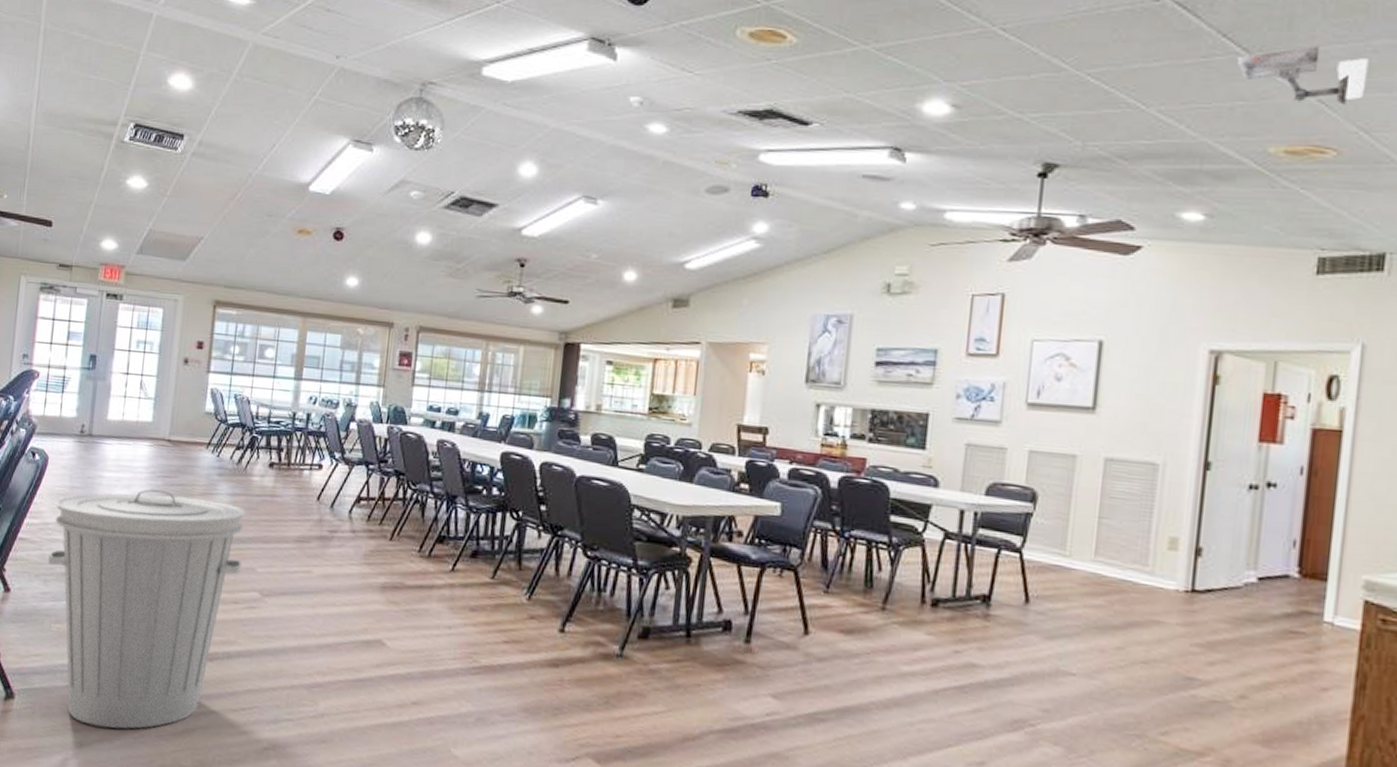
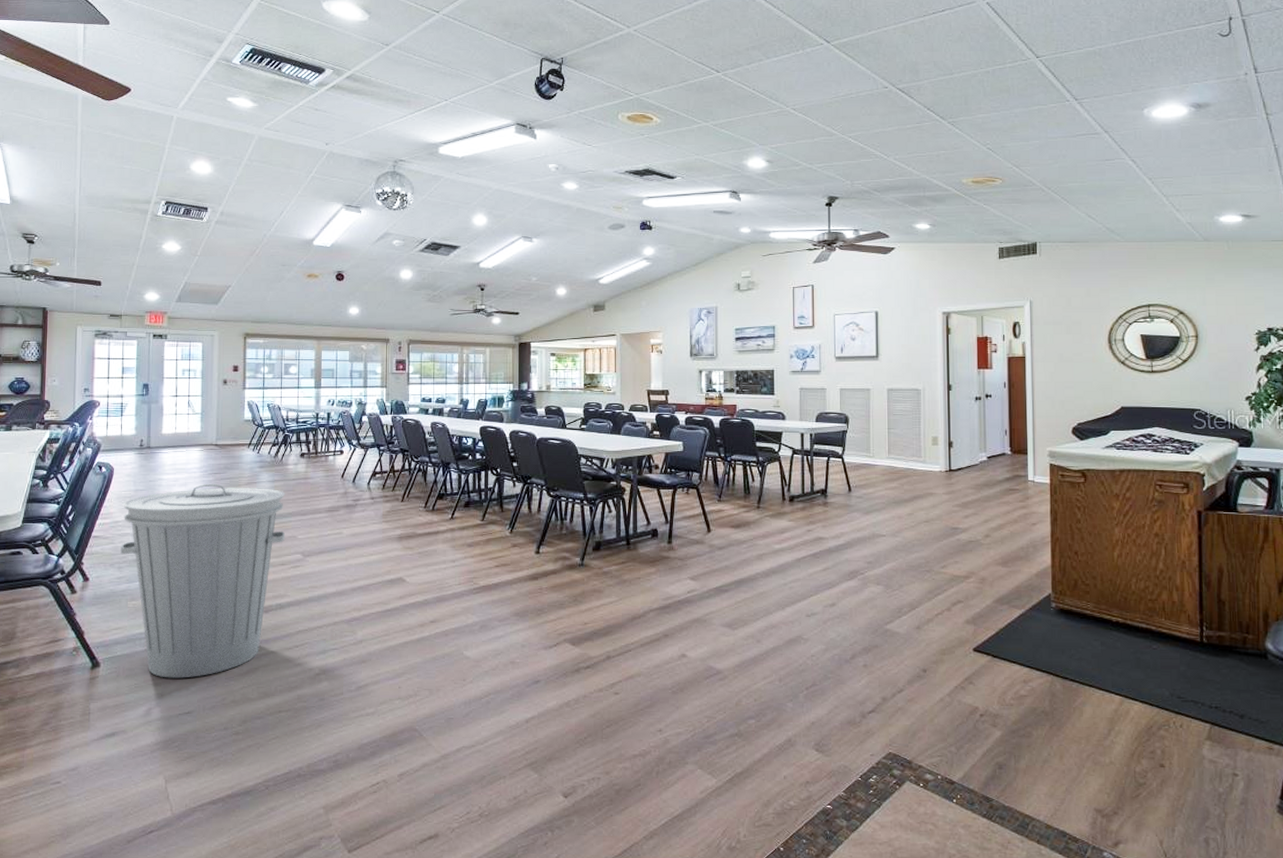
security camera: present [1238,45,1369,105] -> none [938,113,1014,150]

